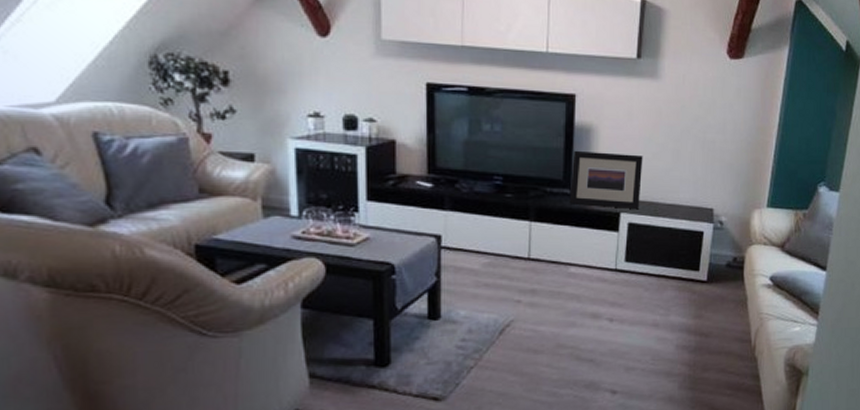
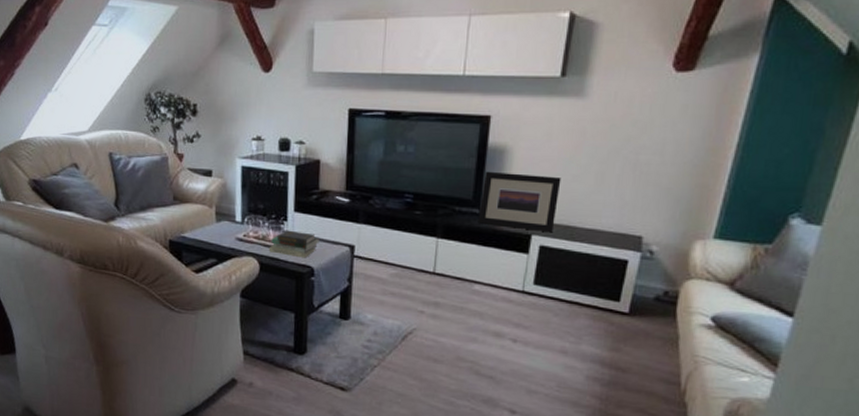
books: none [336,222,400,254] -> present [268,230,320,258]

